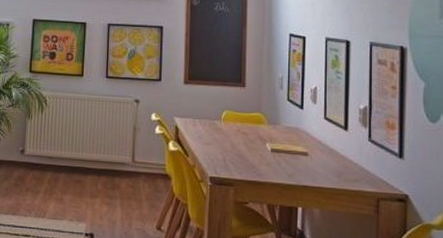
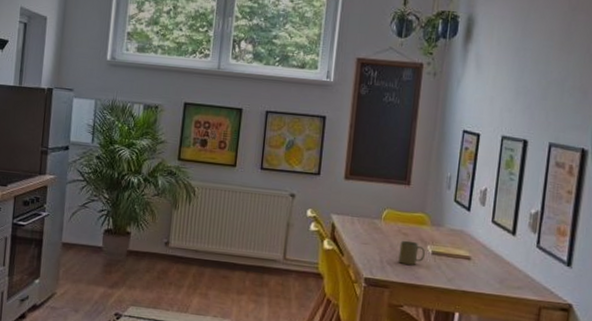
mug: none [240,139,264,164] -> present [398,240,425,266]

